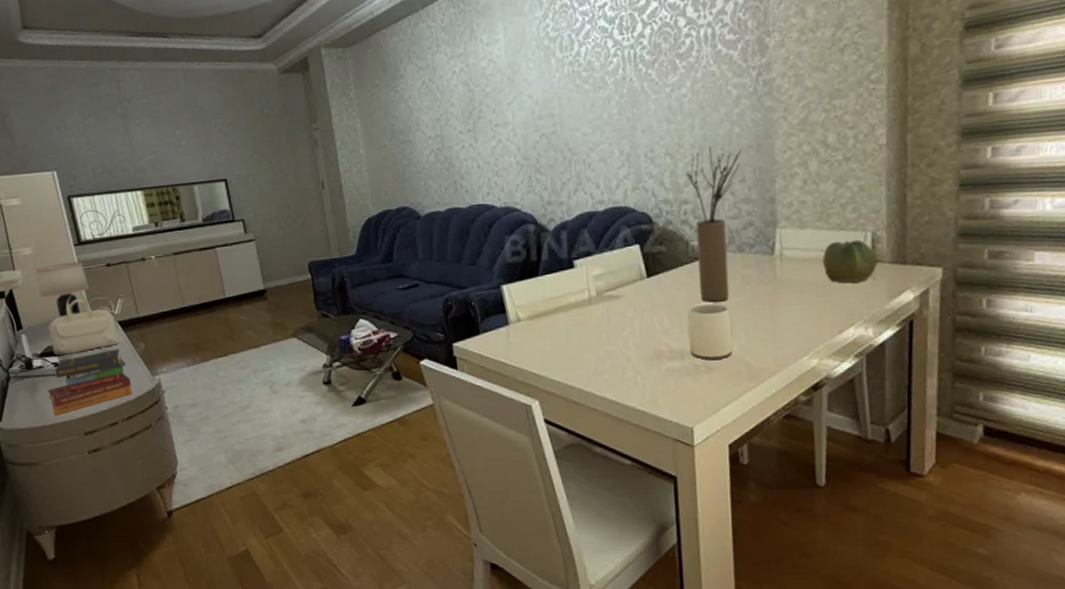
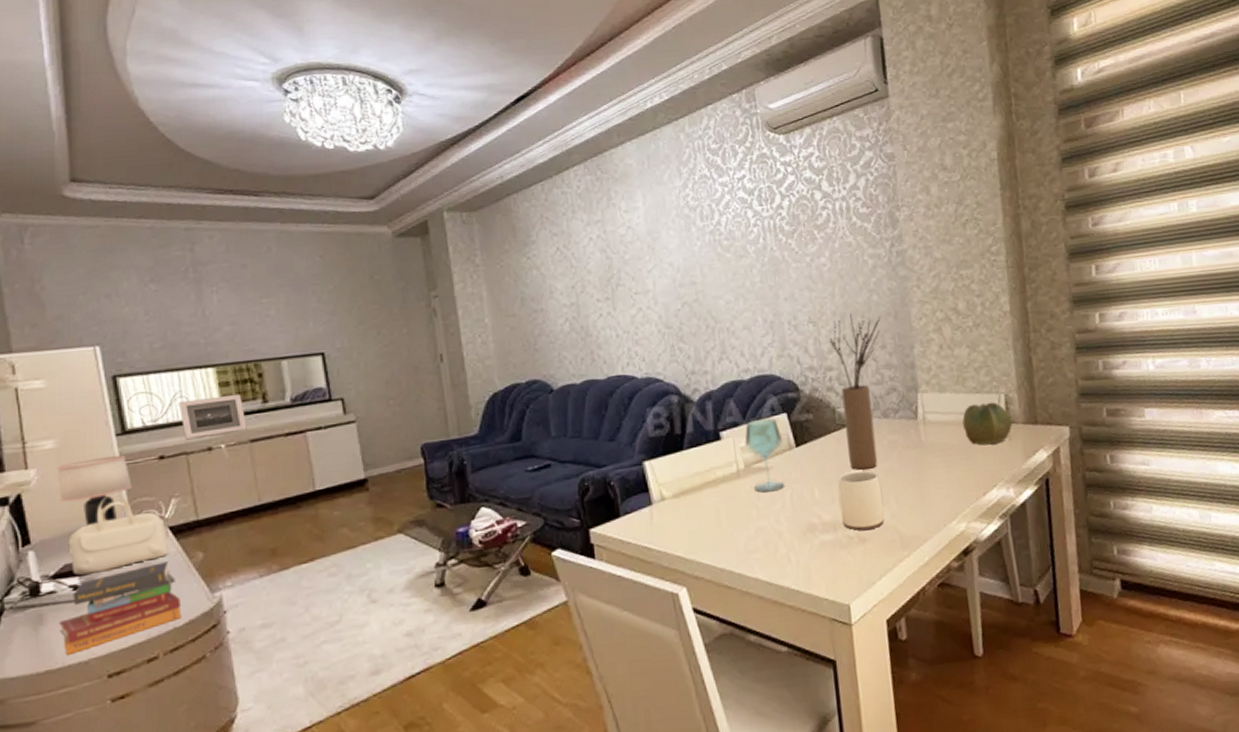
picture frame: none [117,213,170,251] -> present [178,393,247,440]
wine glass: none [597,249,635,319] -> present [745,418,784,493]

